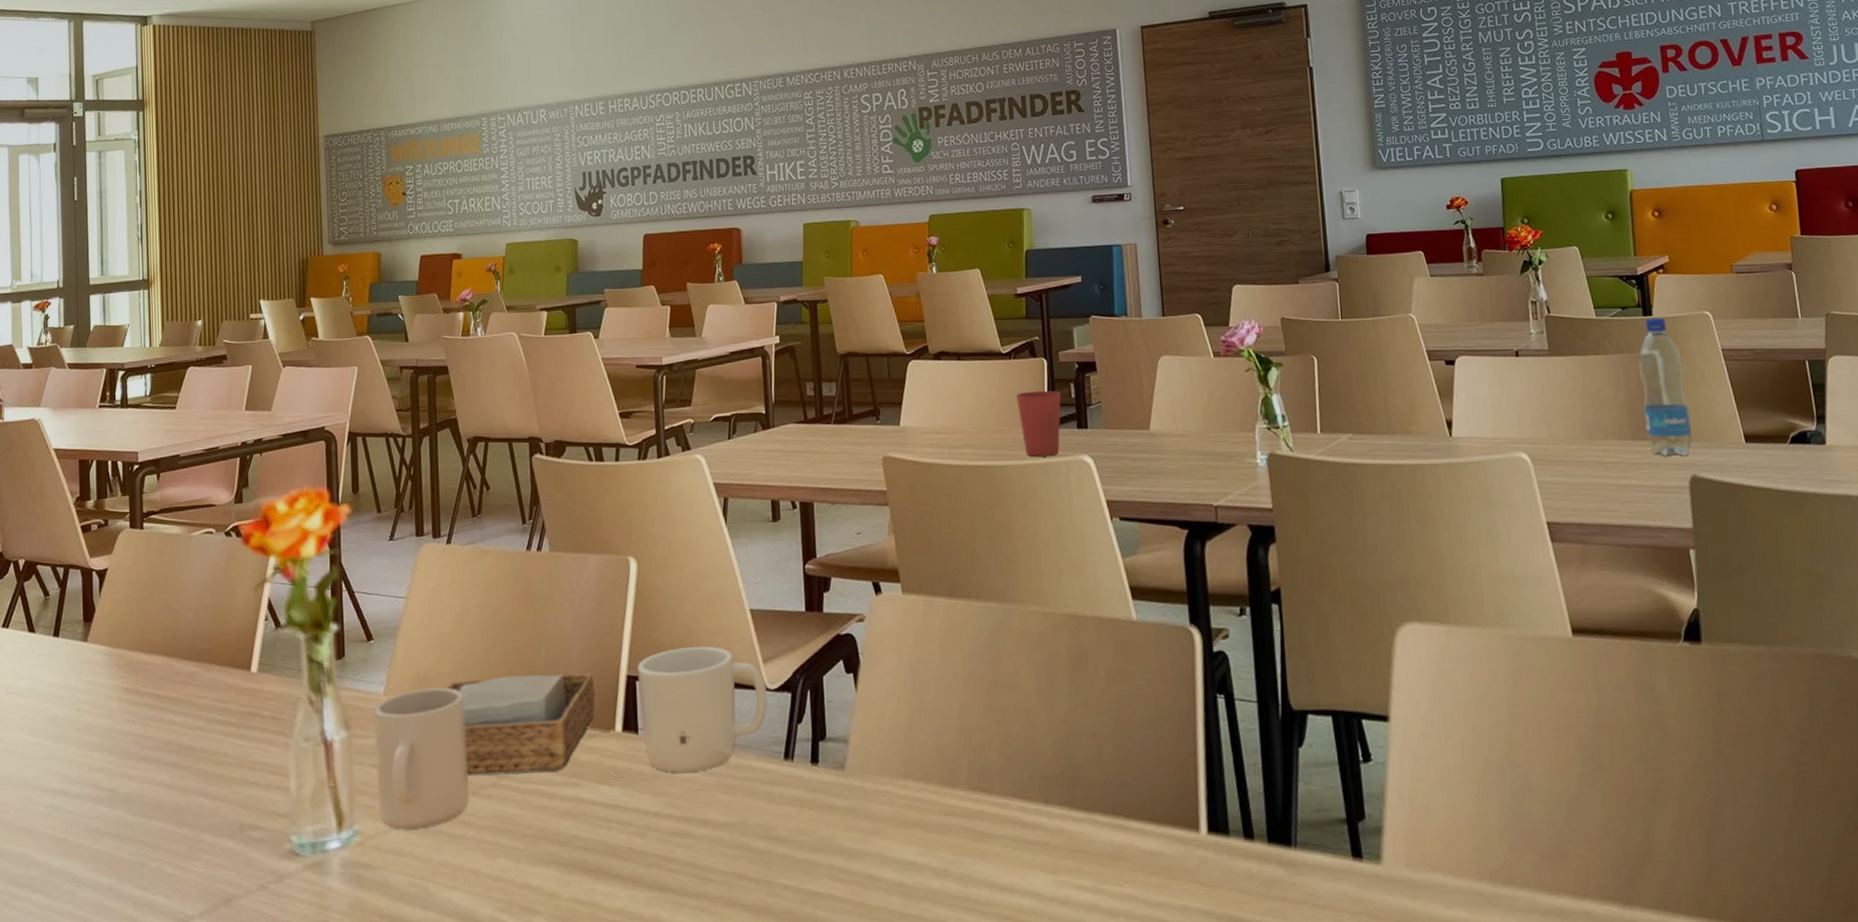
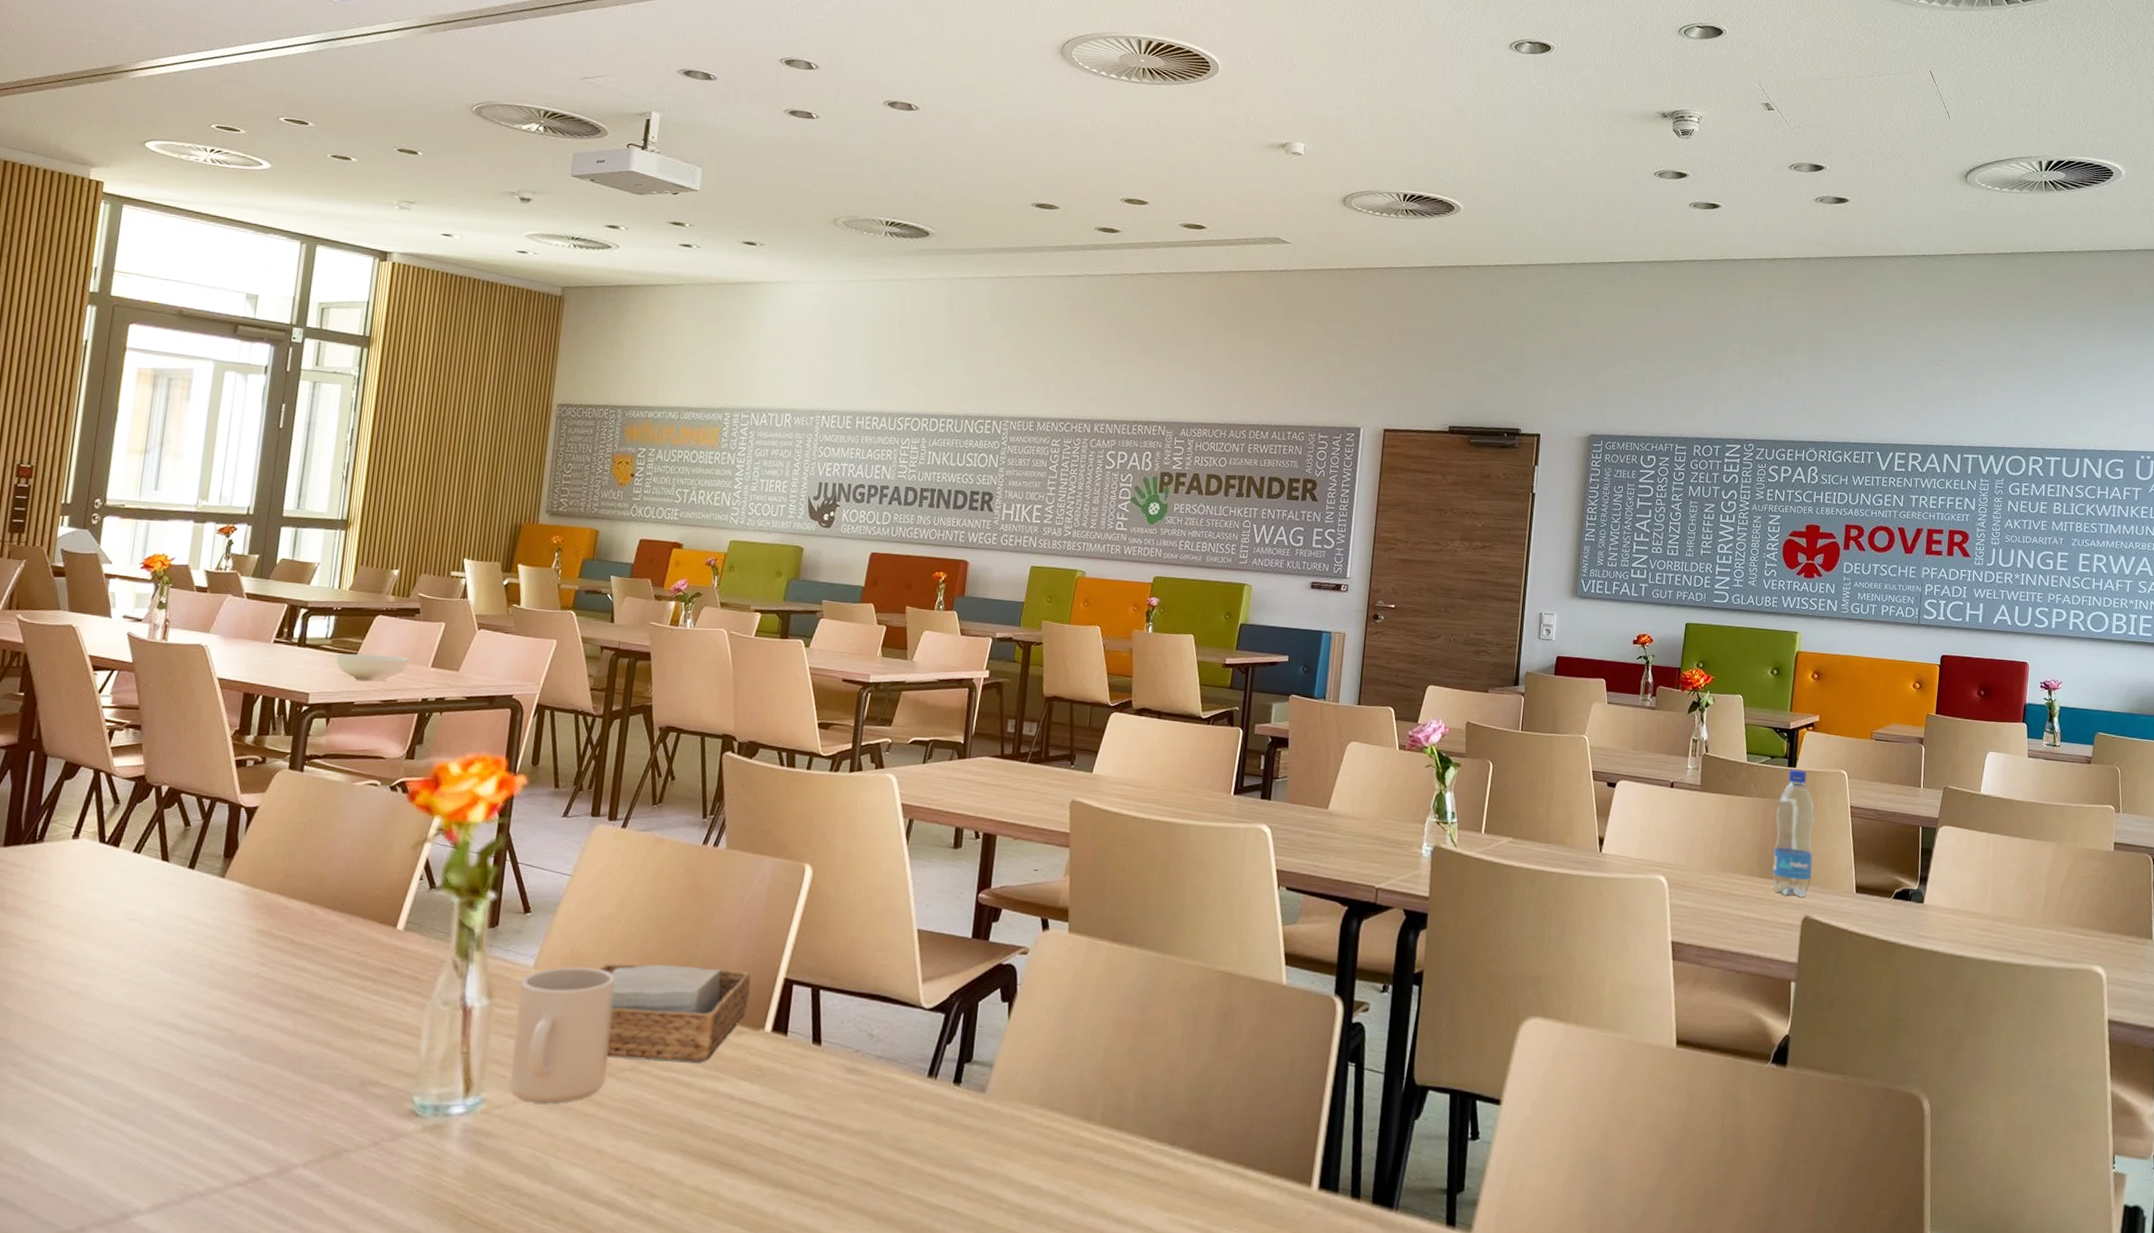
bowl: none [156,404,225,433] -> present [335,653,410,682]
mug: present [638,646,768,773] -> none [791,958,922,1079]
cup: present [1016,390,1061,456] -> none [1208,757,1251,821]

